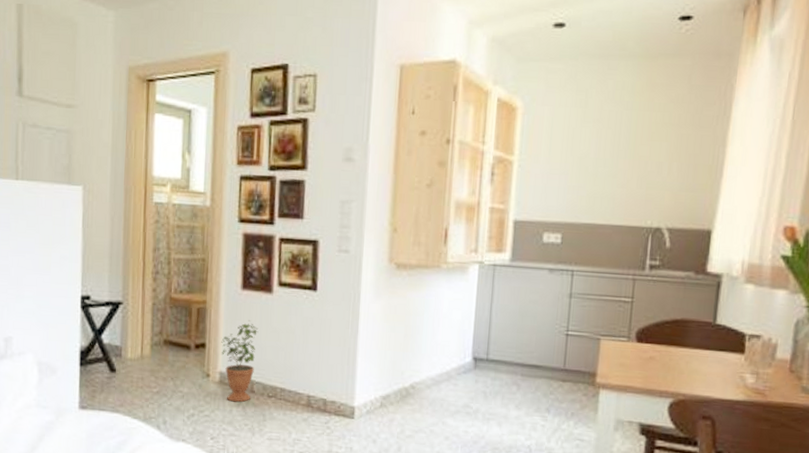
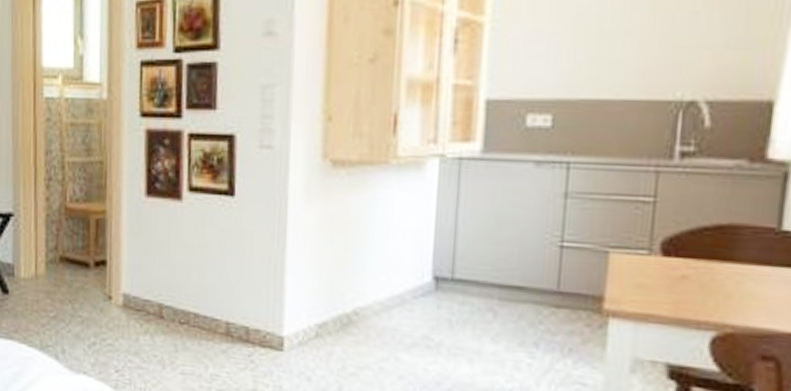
potted plant: present [221,320,259,403] -> none [124,233,167,330]

